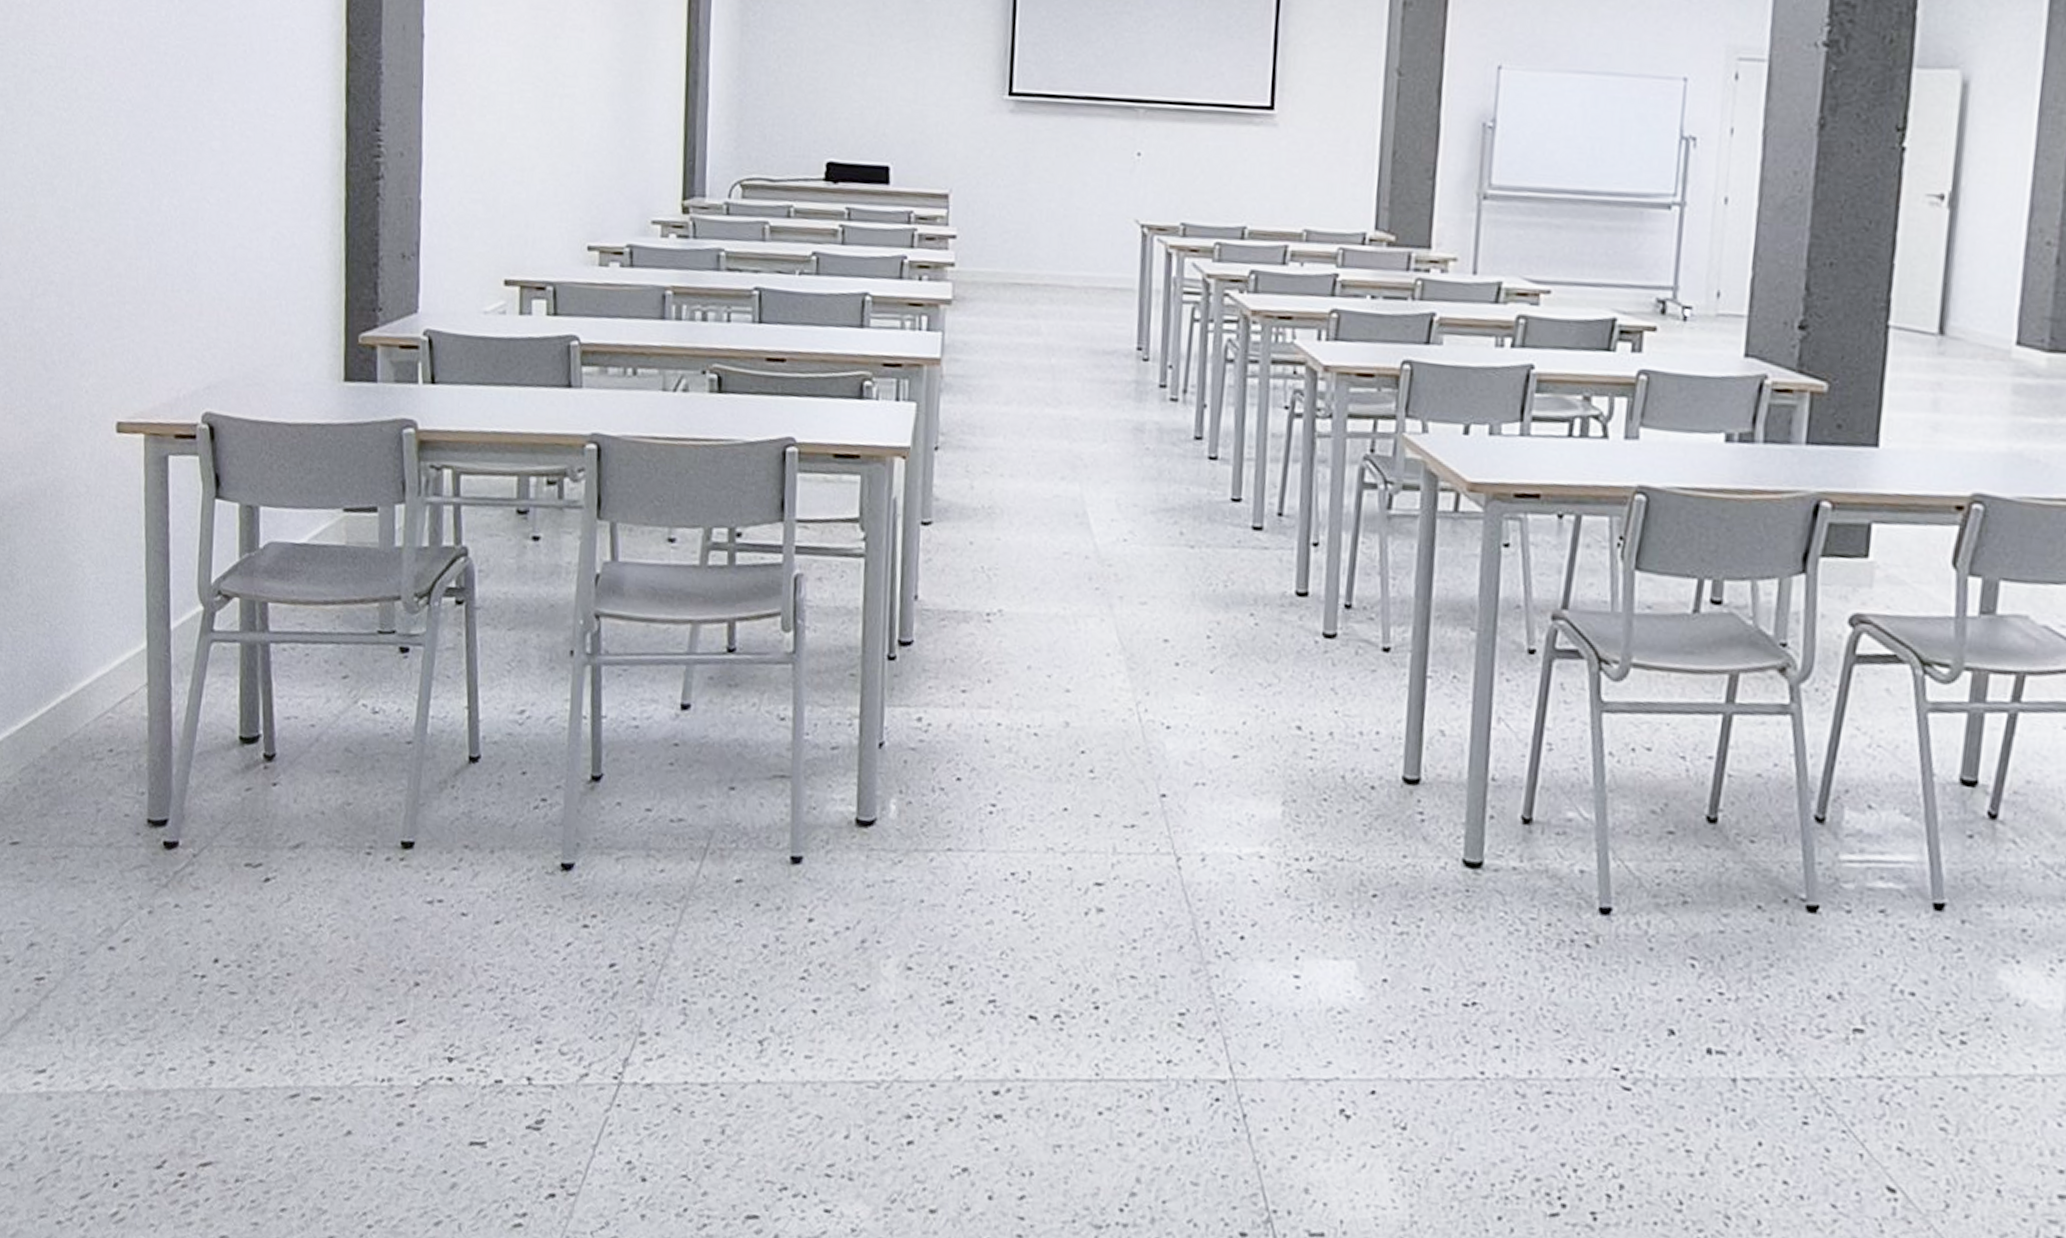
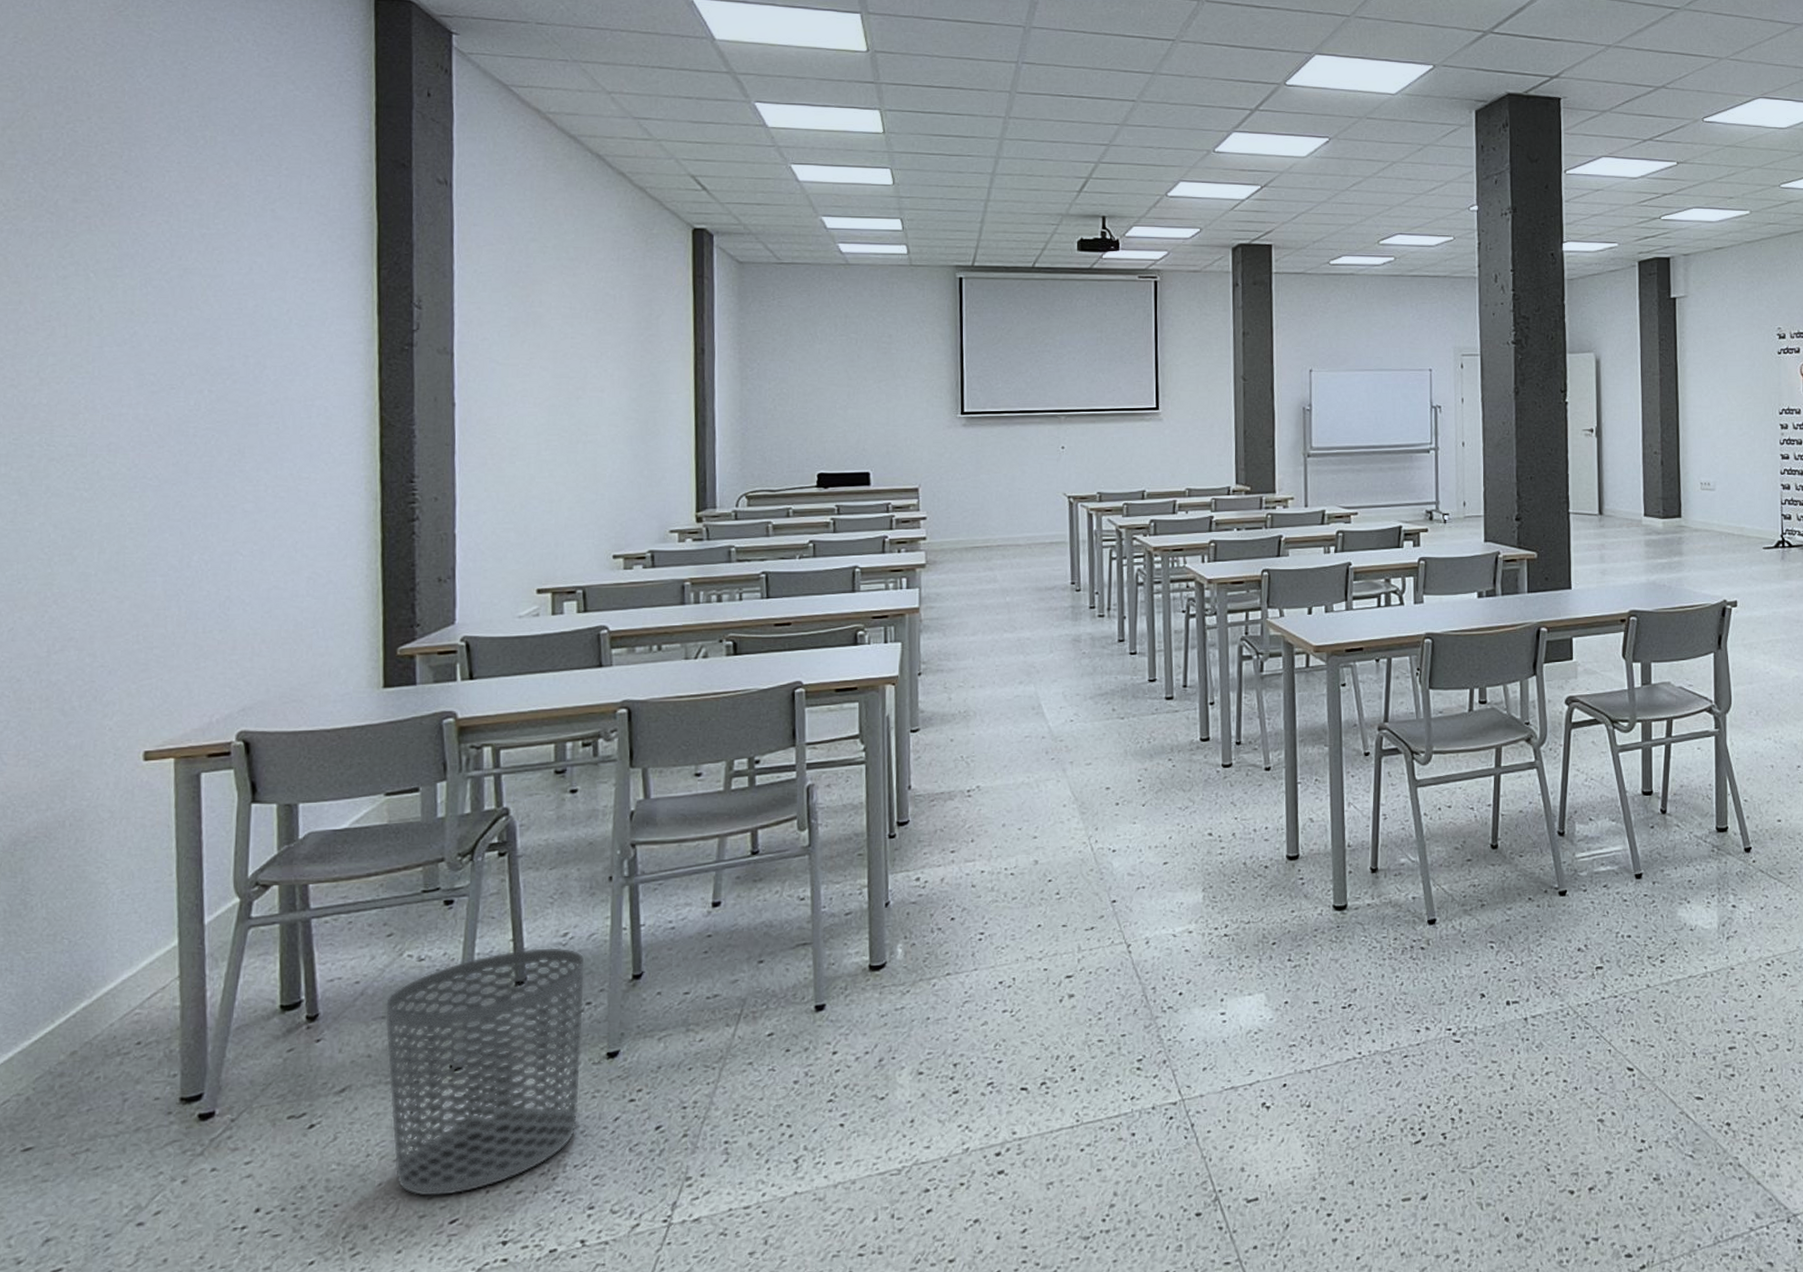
waste bin: none [339,720,541,992] -> present [385,947,585,1196]

